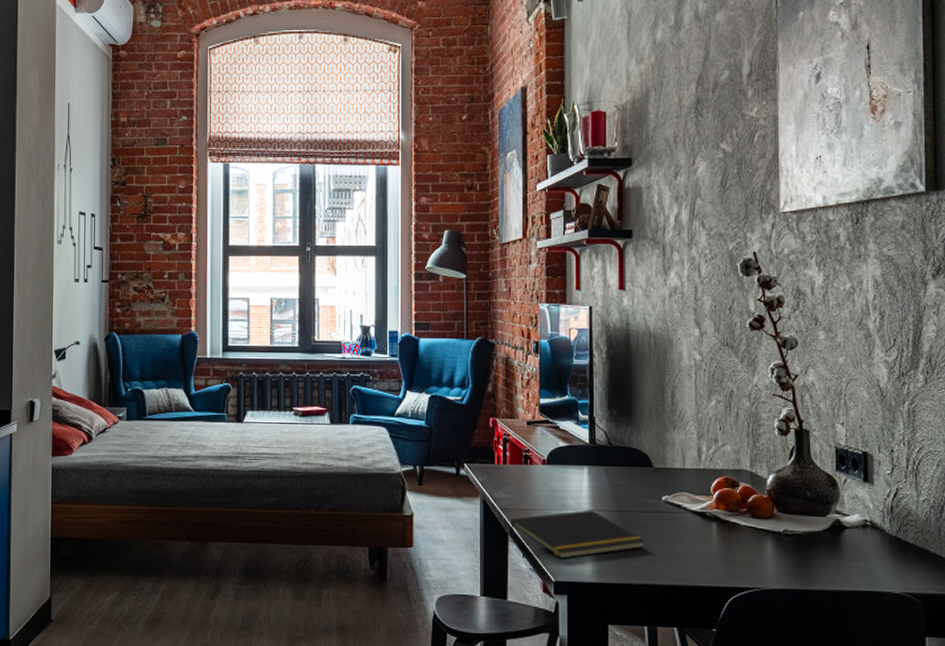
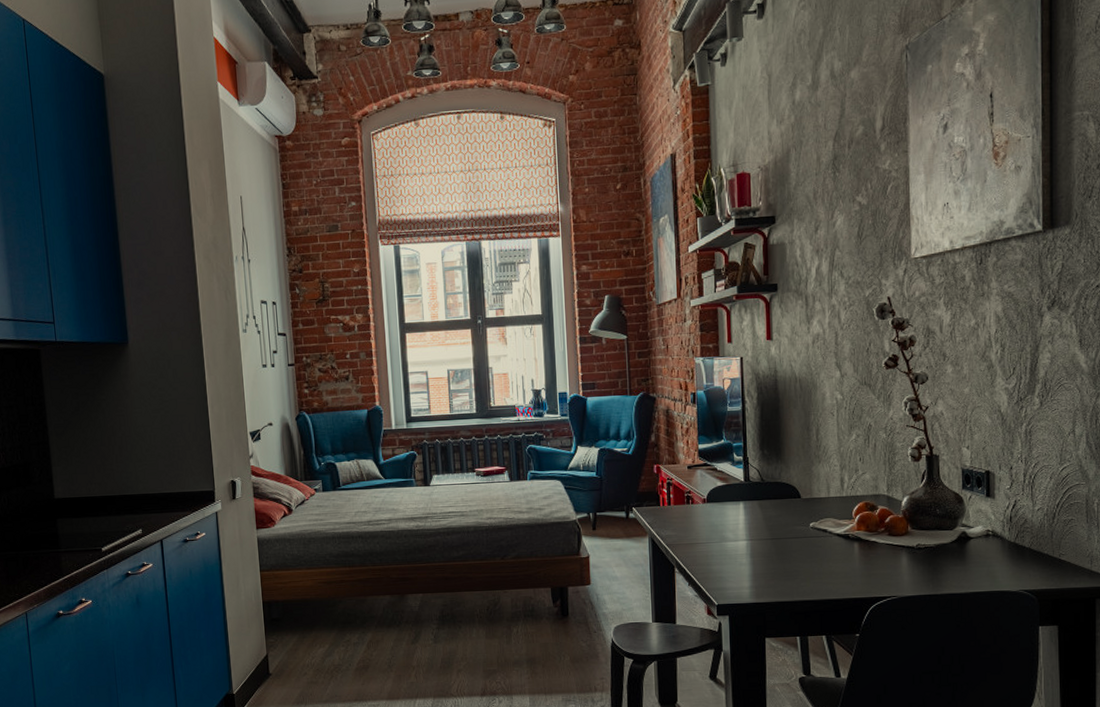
notepad: present [509,509,646,559] -> none [676,539,797,585]

